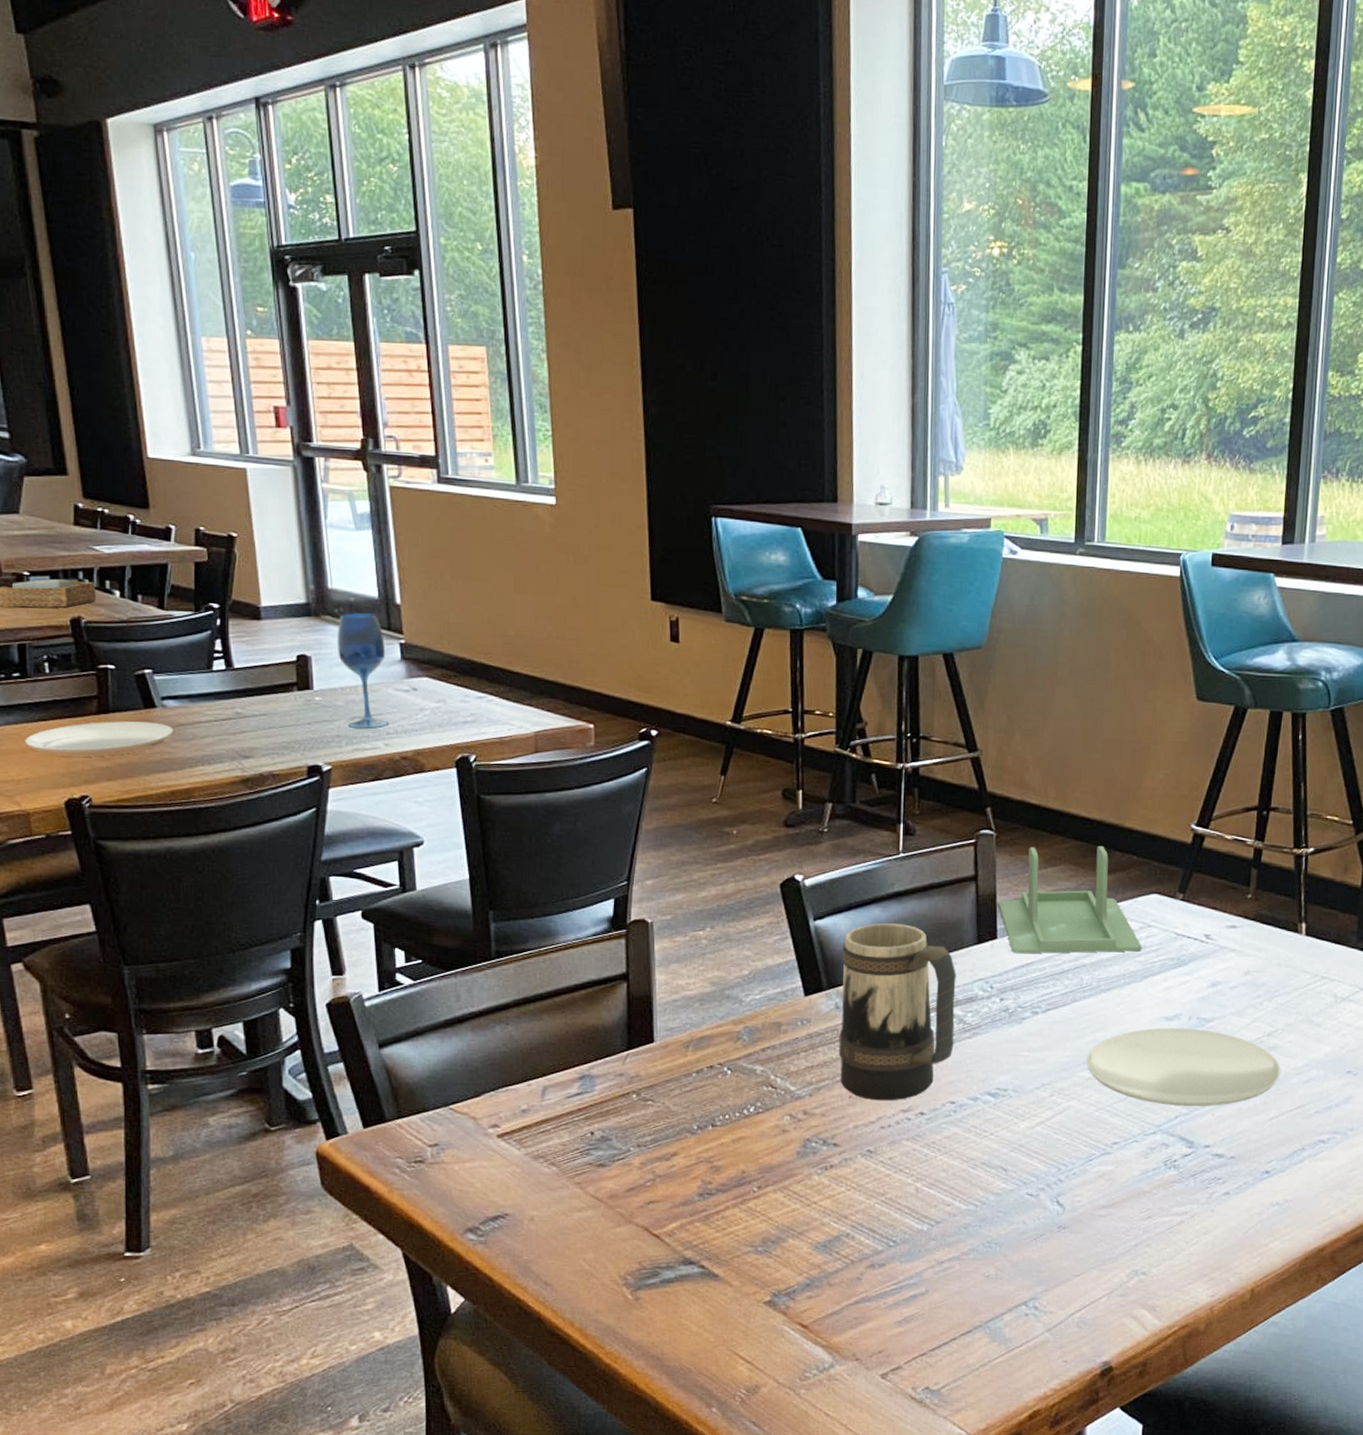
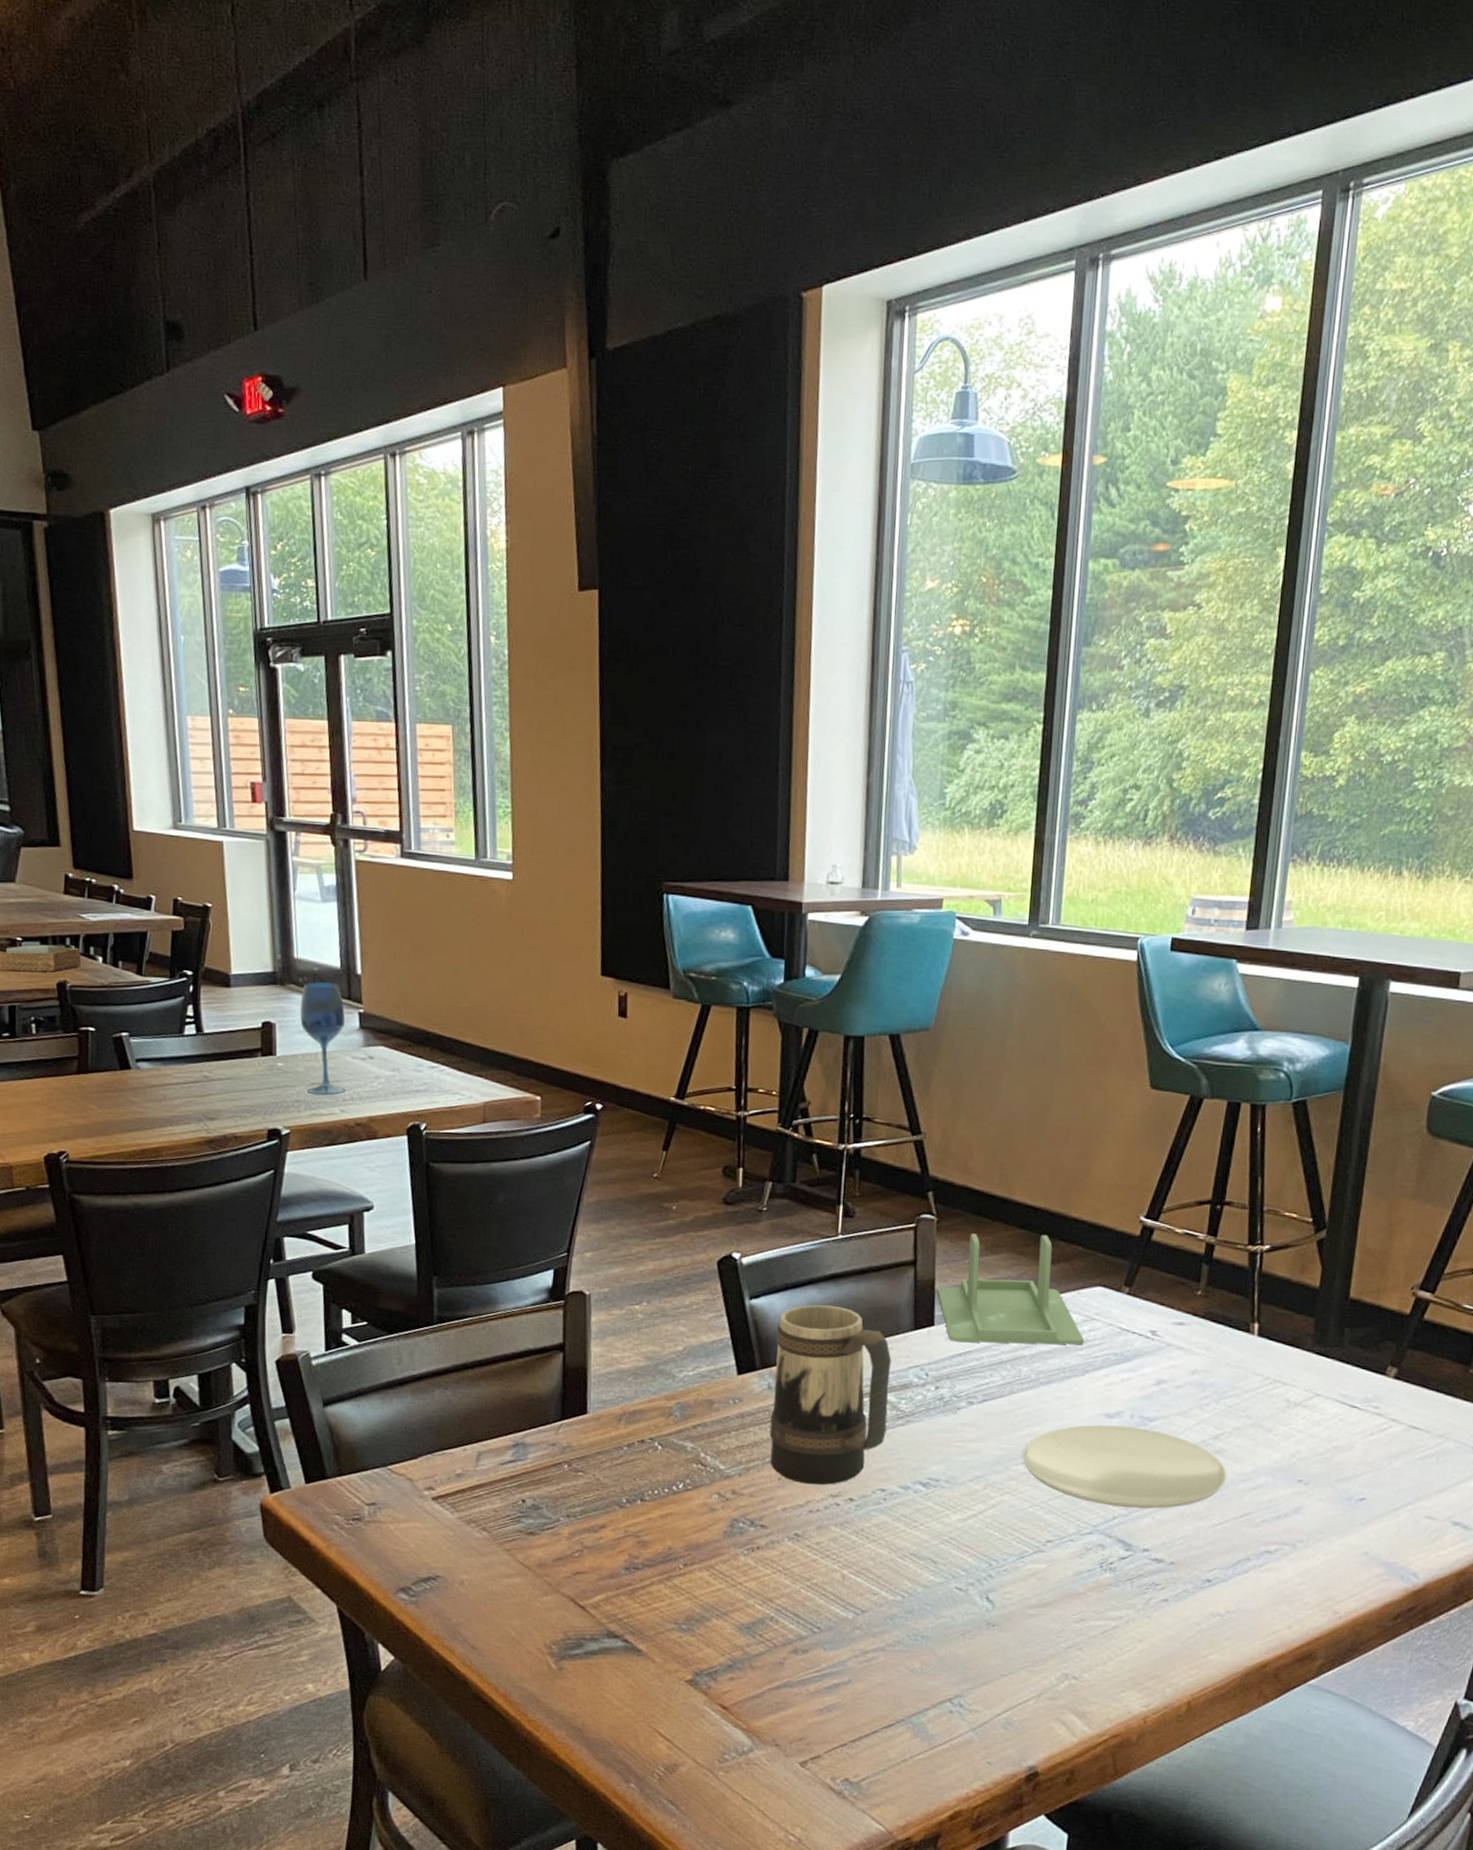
plate: present [25,721,174,758] -> none [11,1081,146,1115]

